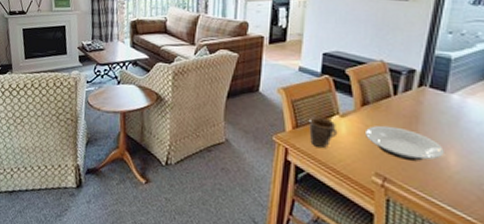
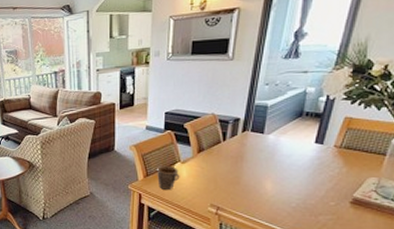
plate: present [366,125,444,161] -> none [202,166,263,191]

